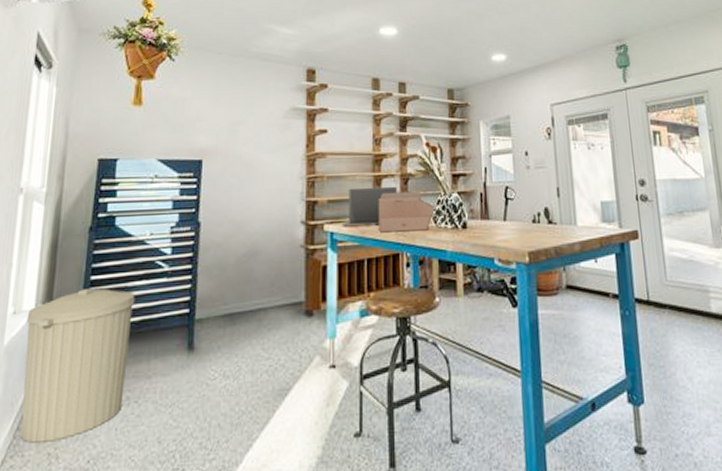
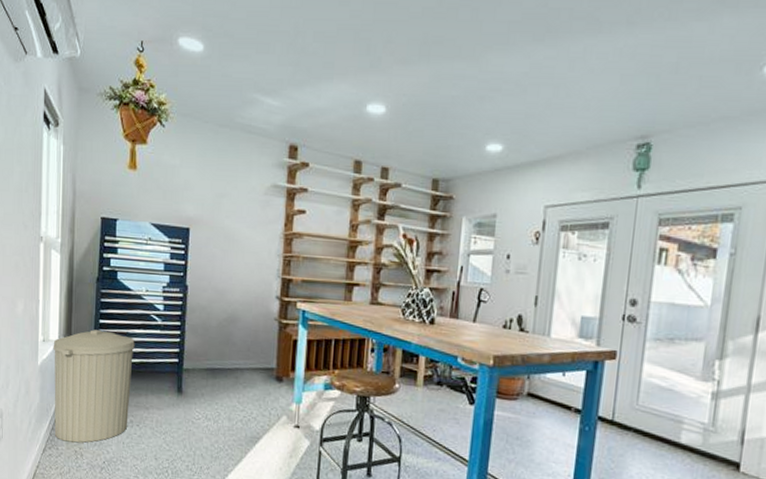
laptop computer: present [341,186,398,227] -> none [313,271,370,310]
sewing box: present [378,191,435,233] -> none [347,279,405,321]

